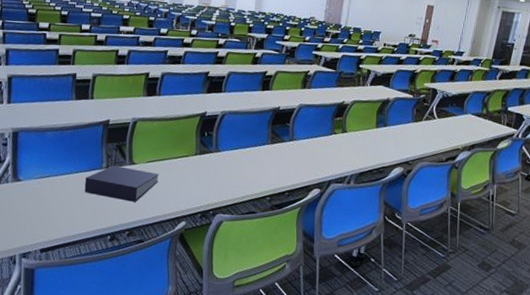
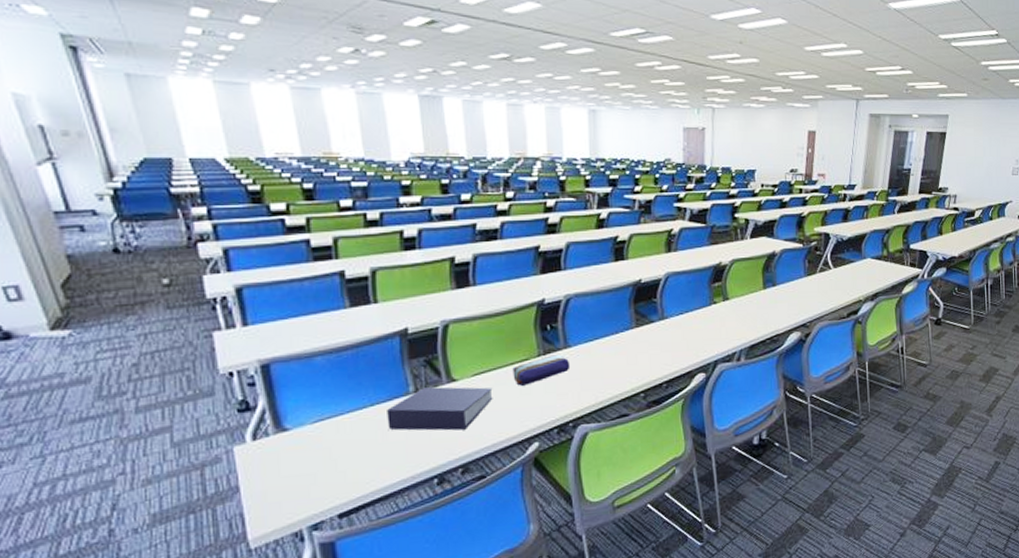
pencil case: none [175,155,218,176] -> present [512,354,571,386]

